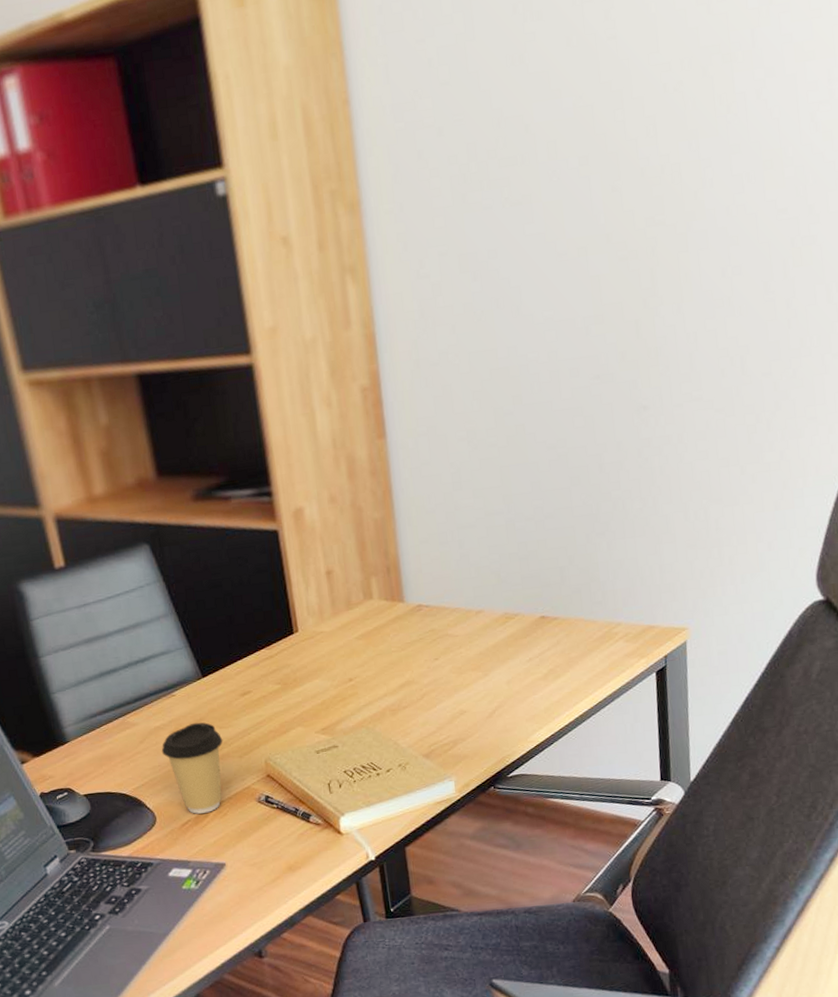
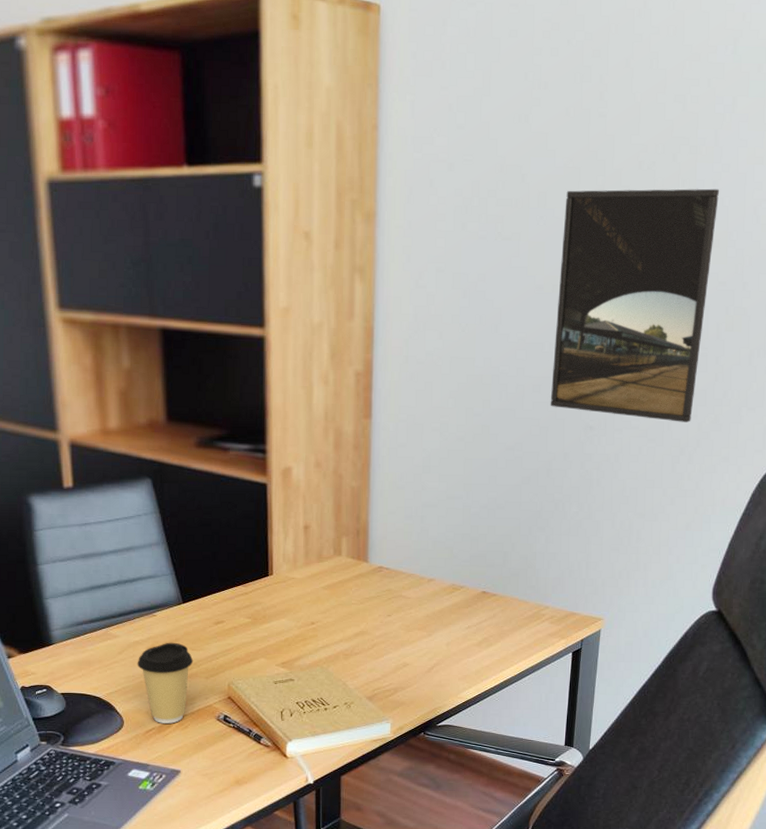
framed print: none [580,99,766,391] -> present [550,188,720,423]

